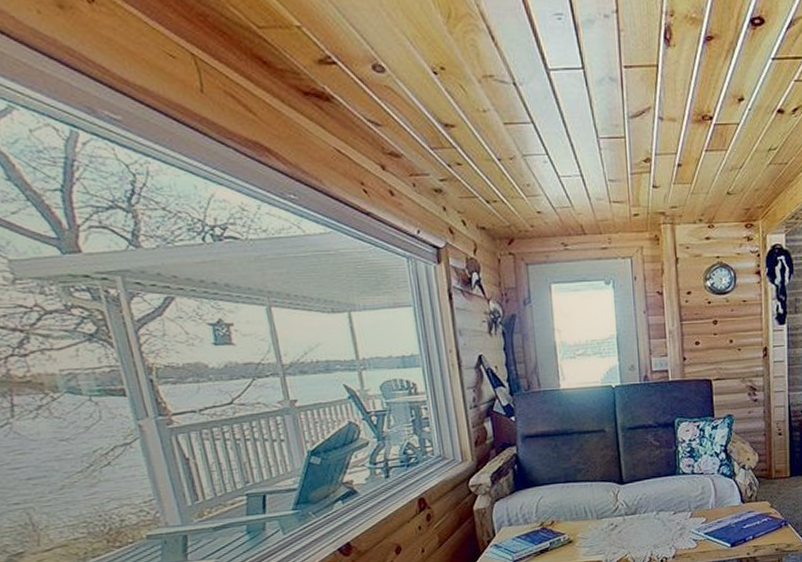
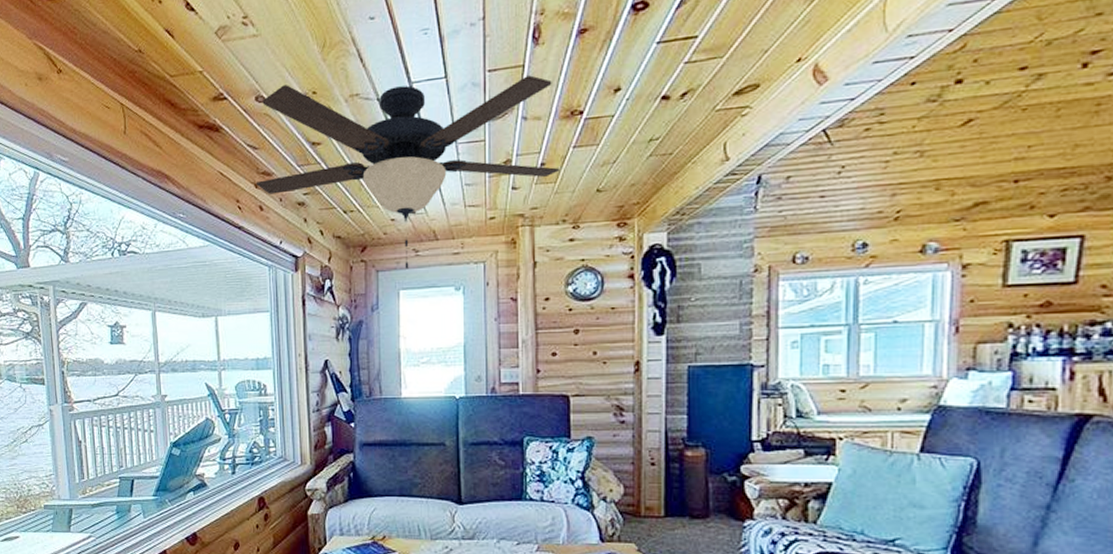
ceiling fan: none [381,56,695,263] -> present [256,75,560,269]

